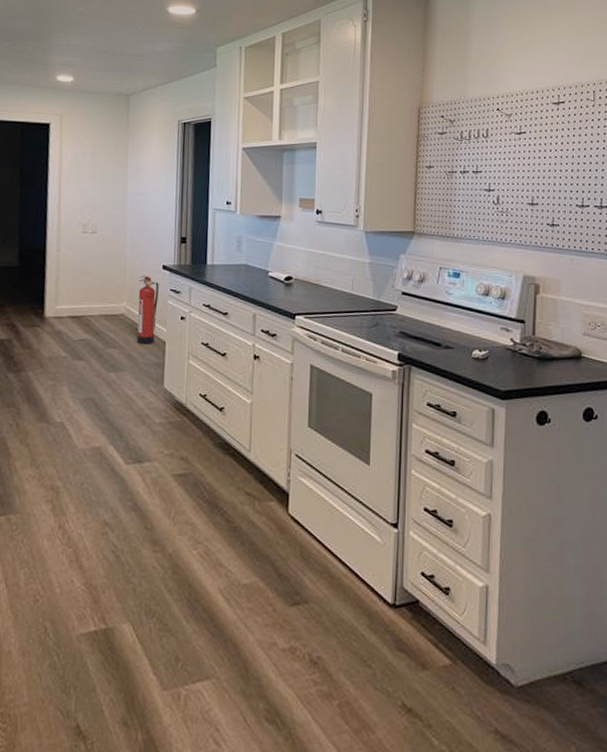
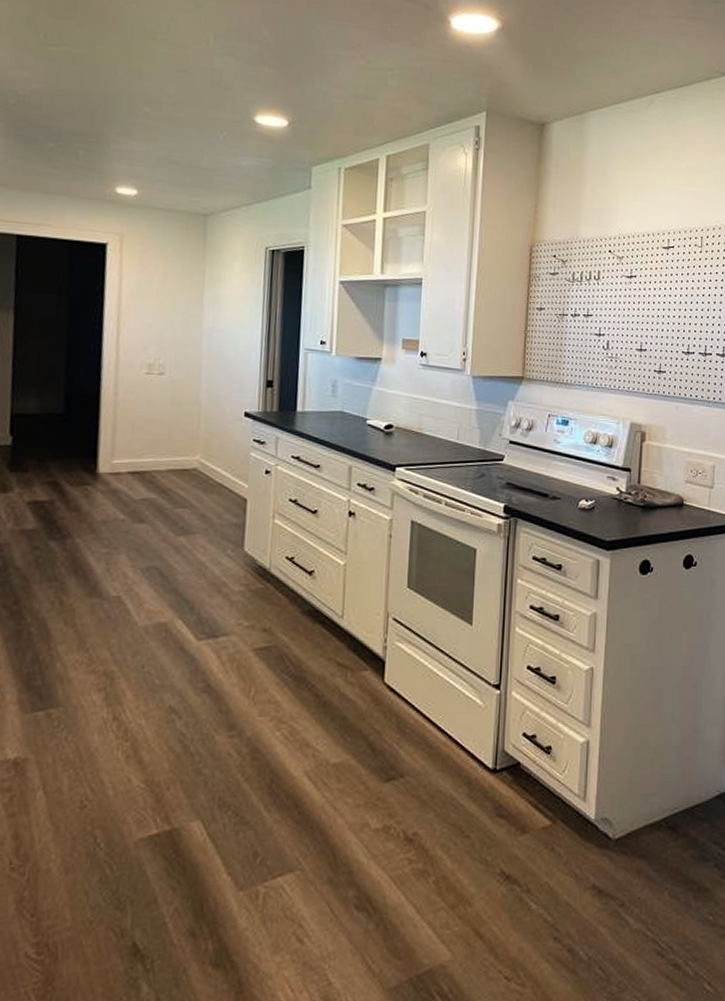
fire extinguisher: present [137,275,159,345] -> none [212,424,240,503]

